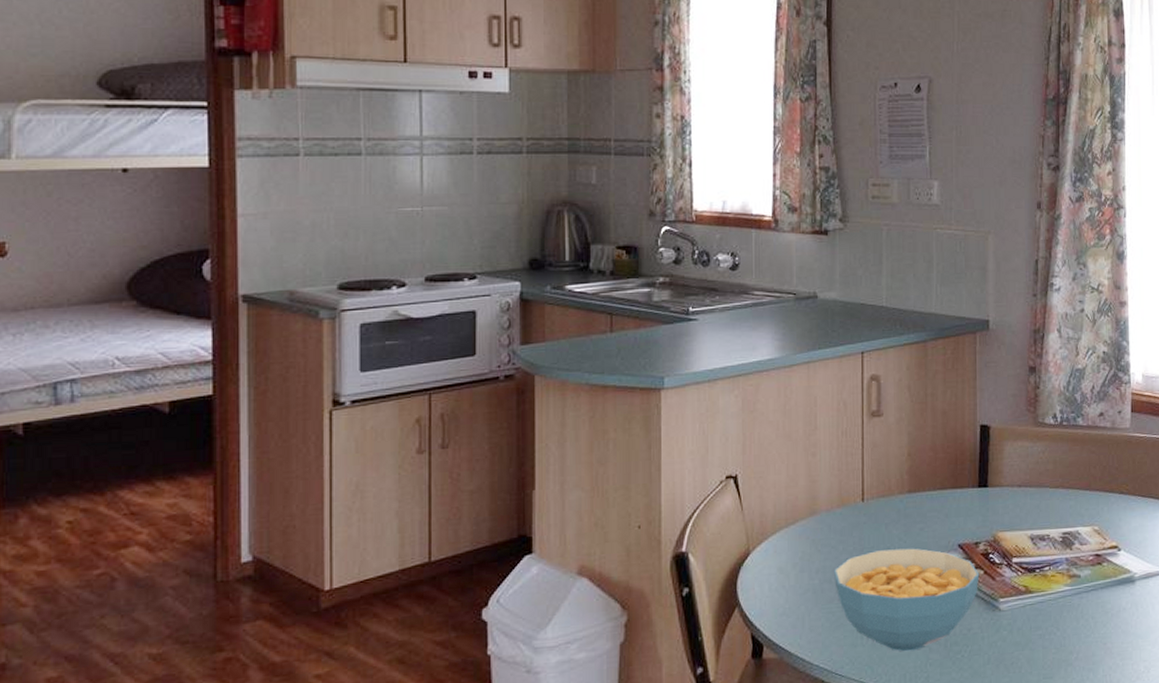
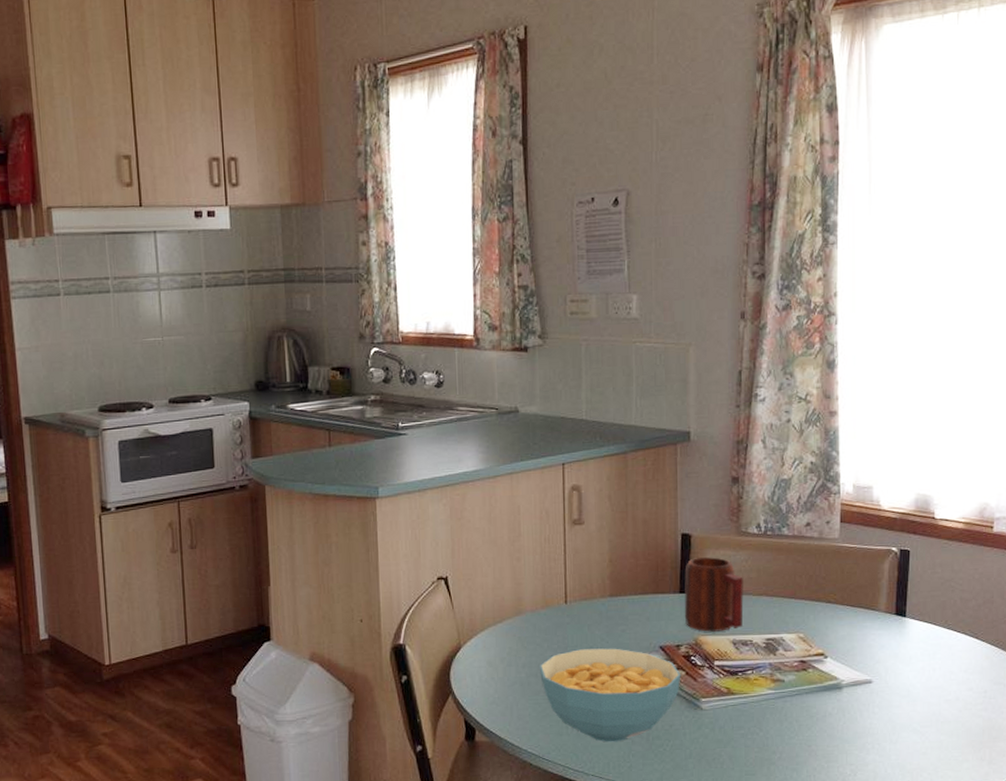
mug: none [983,449,1041,528] -> present [684,557,744,632]

